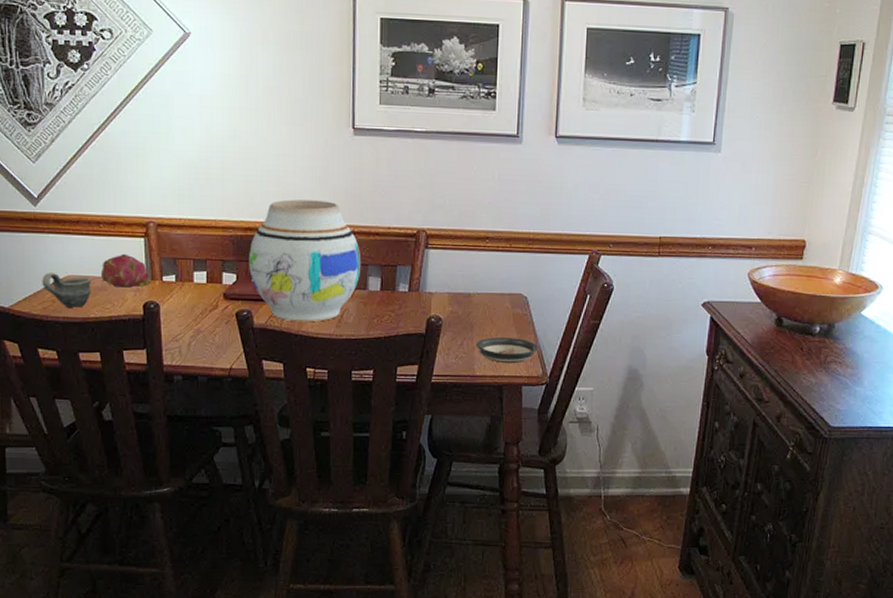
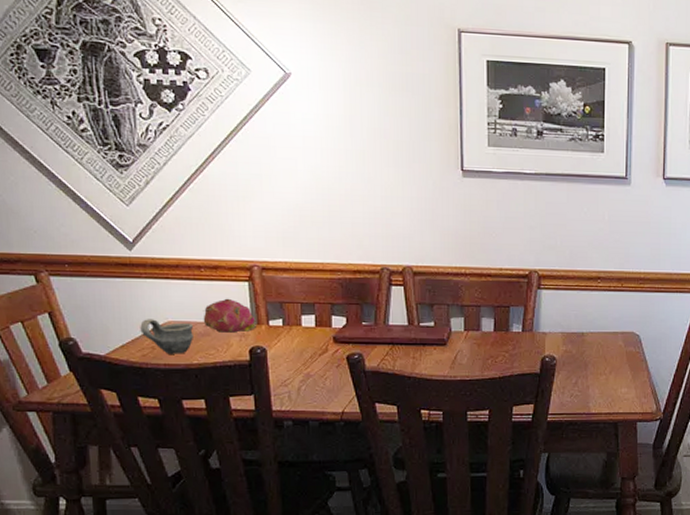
vase: present [249,199,362,323] -> none [359,241,474,365]
saucer: present [476,337,539,364] -> none [591,375,652,401]

